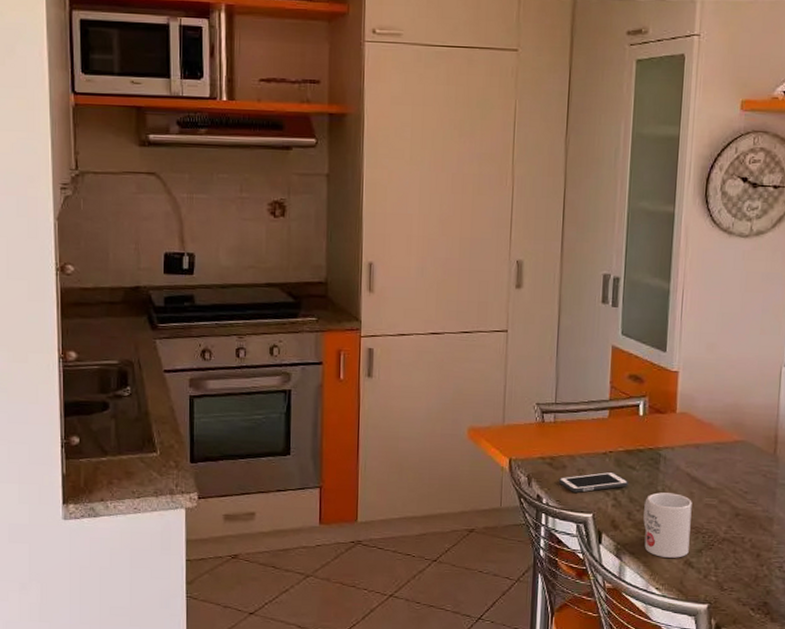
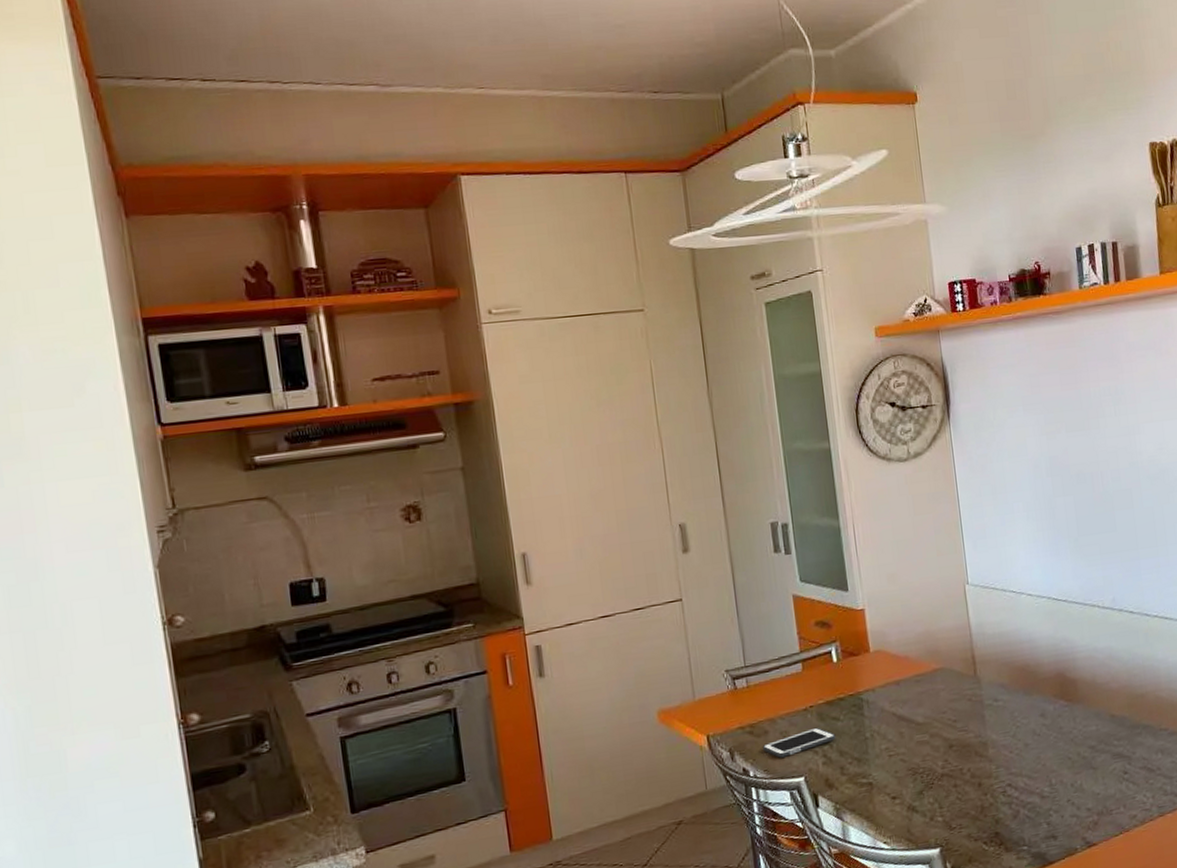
mug: present [643,492,692,558] -> none [855,736,910,808]

